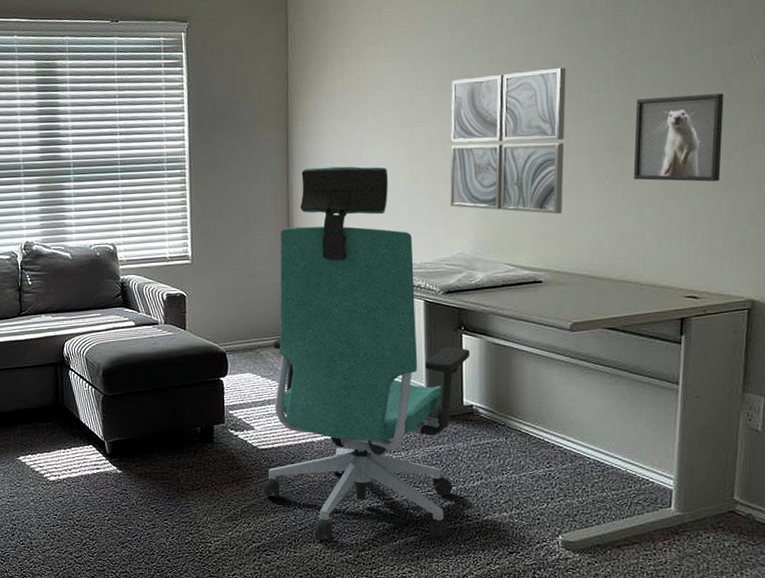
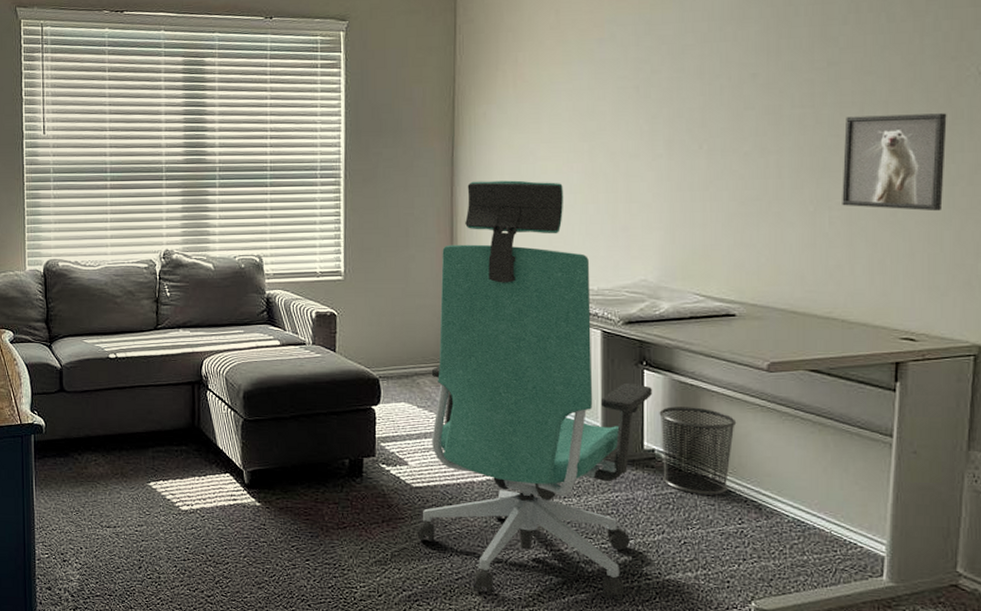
wall art: present [450,67,566,215] -> none [632,79,766,241]
waste bin: none [476,365,544,443] -> present [659,406,737,495]

